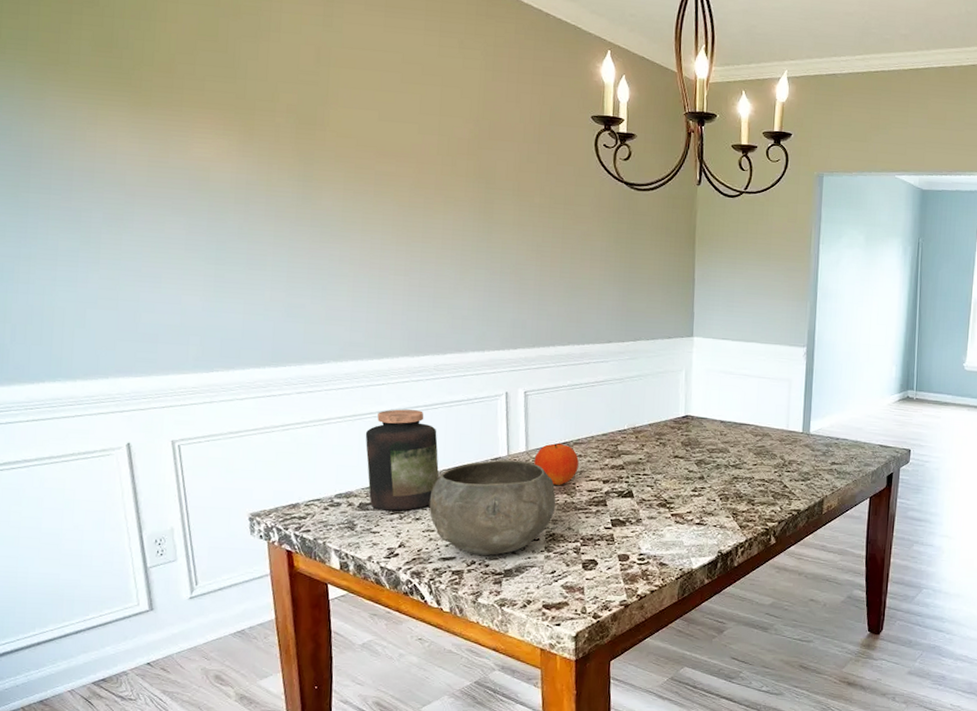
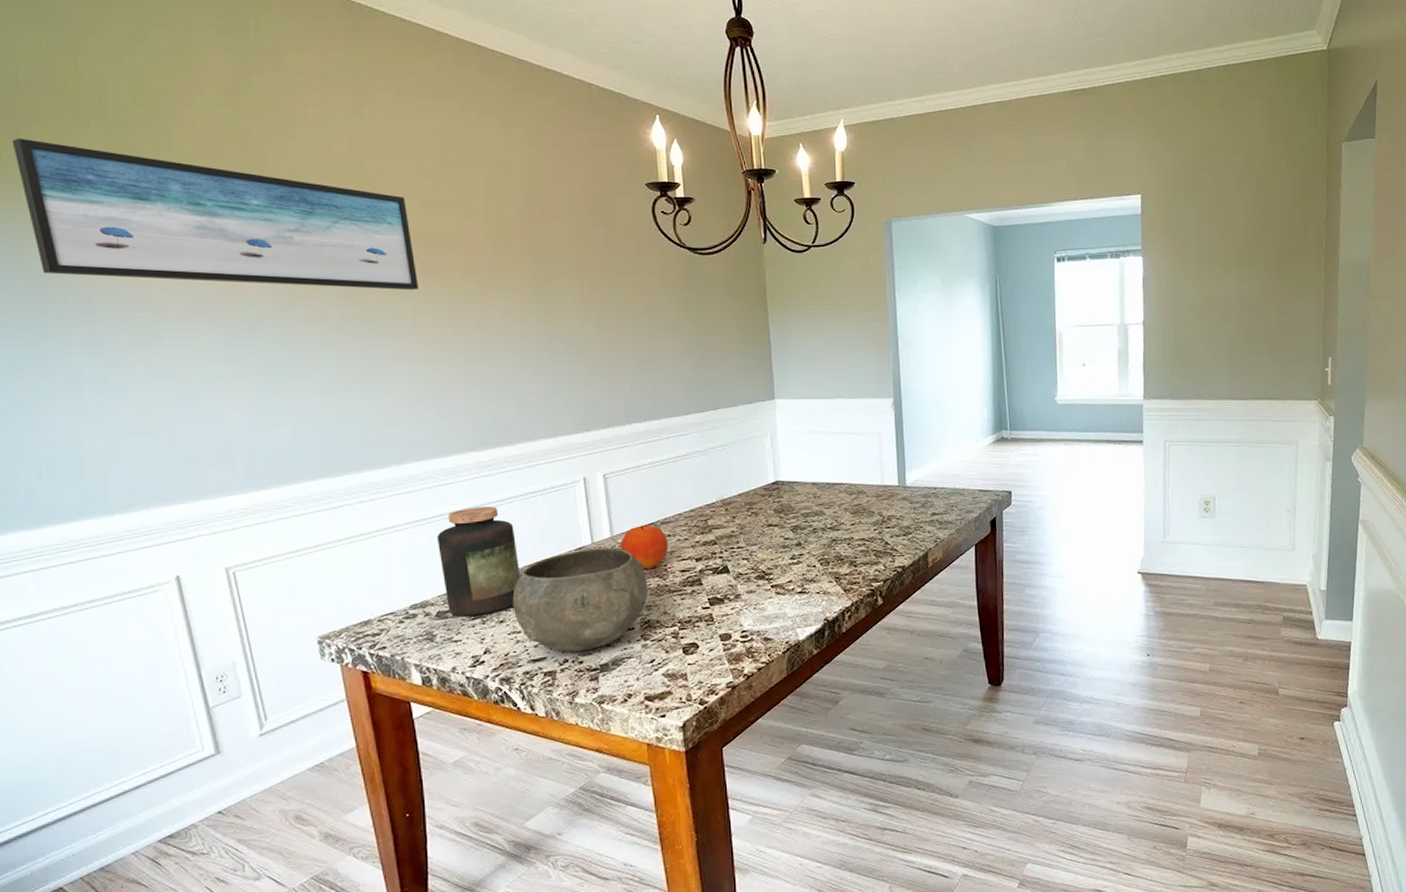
wall art: none [11,18,370,198] -> present [12,138,418,291]

